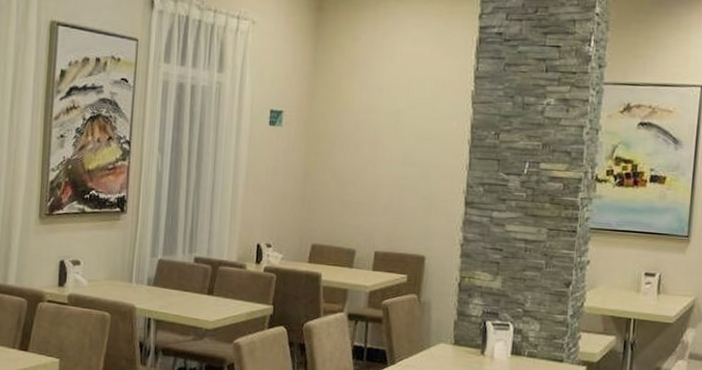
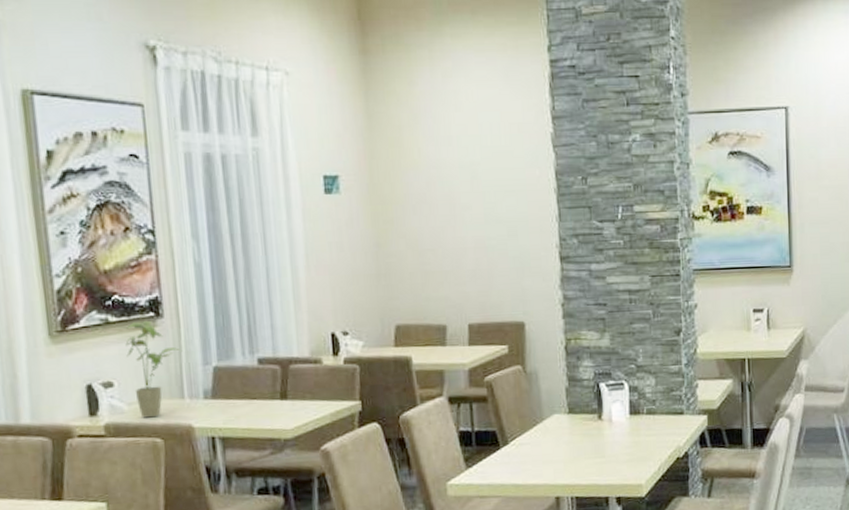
house plant: none [93,214,137,295] -> present [125,320,183,418]

